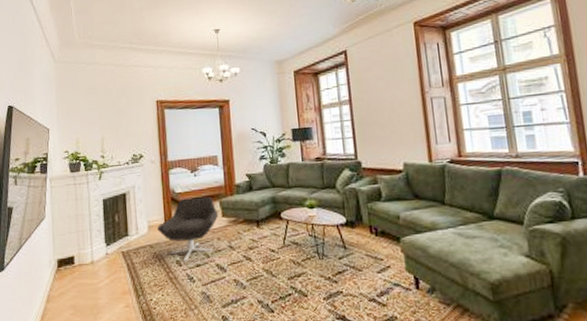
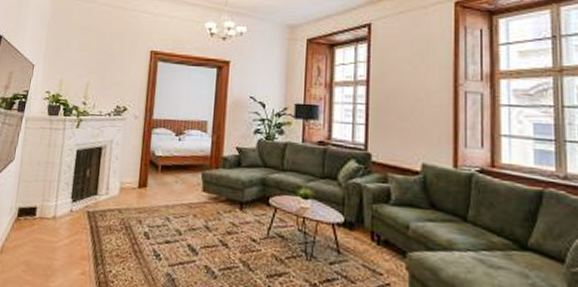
lounge chair: present [157,197,219,261] -> none [129,163,199,235]

